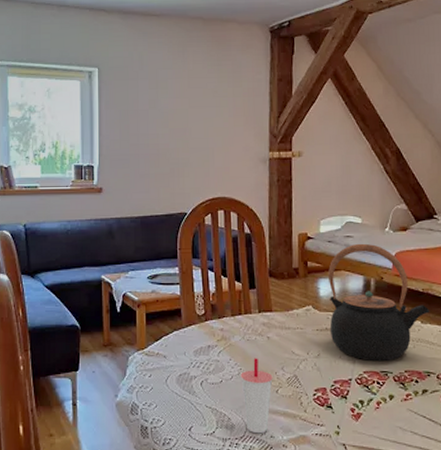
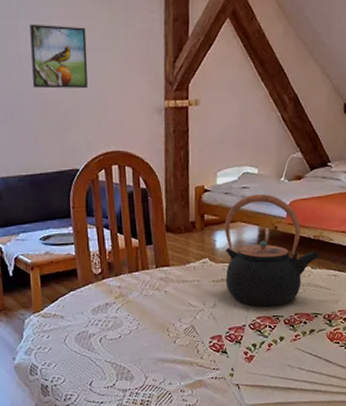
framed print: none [148,83,199,140] -> present [29,24,88,89]
cup: present [240,358,273,434] -> none [139,312,171,382]

